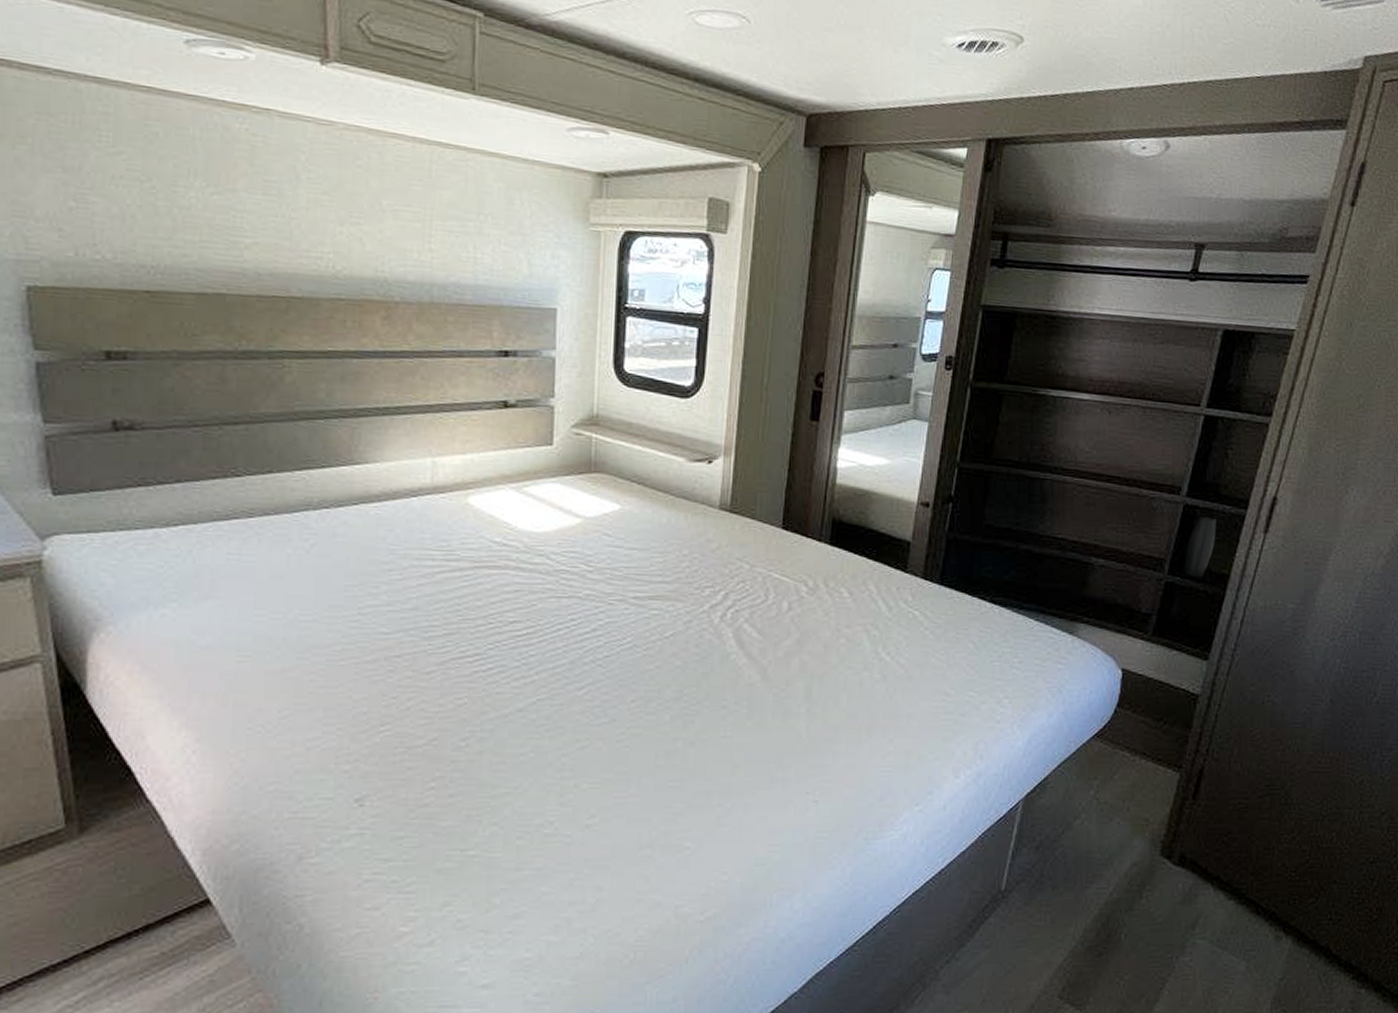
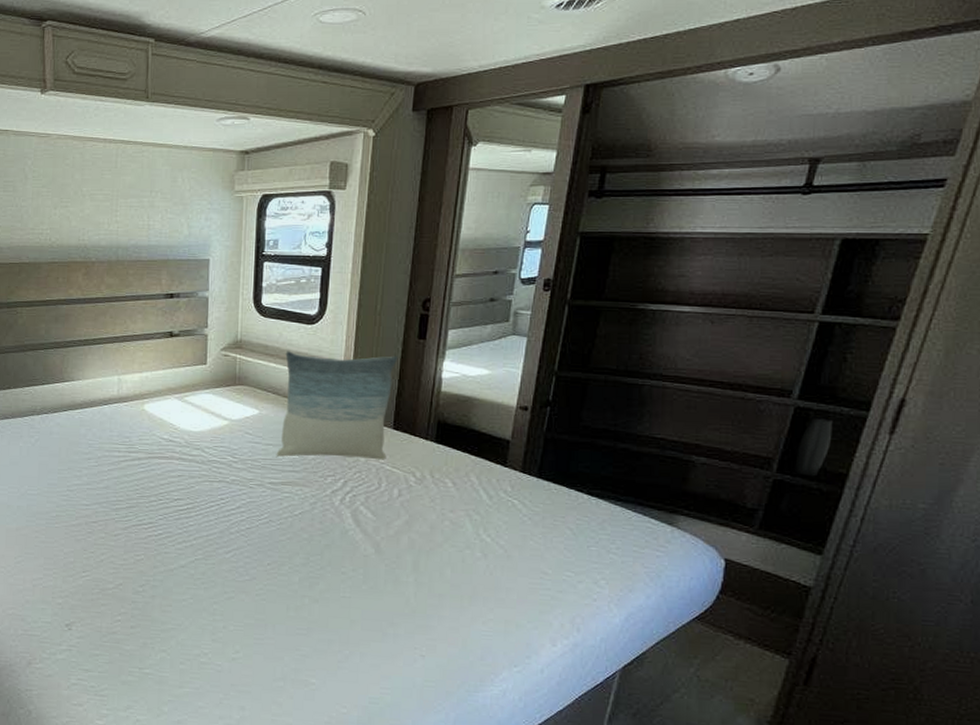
pillow: none [642,430,788,567] -> present [276,351,399,460]

